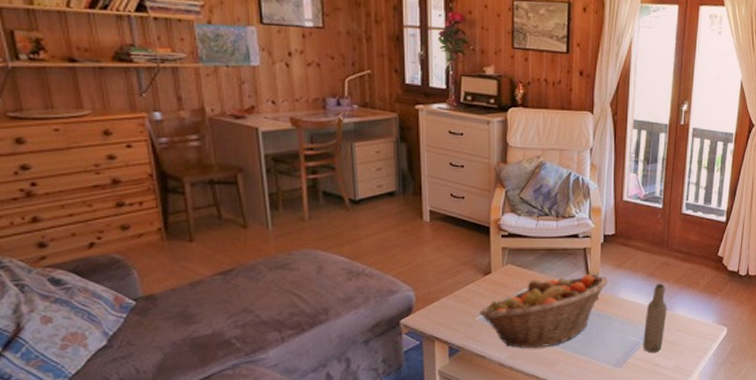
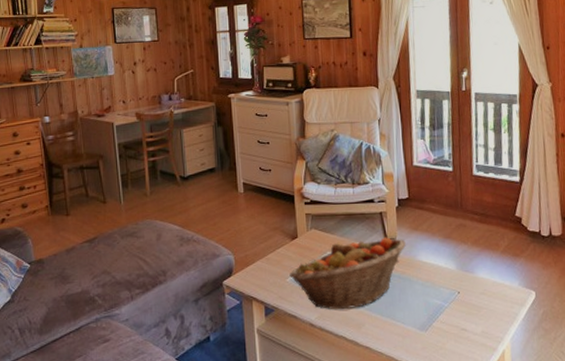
bottle: present [643,284,667,353] -> none [446,246,469,317]

